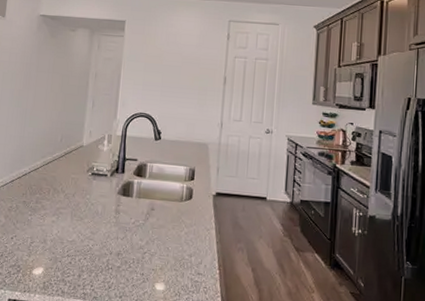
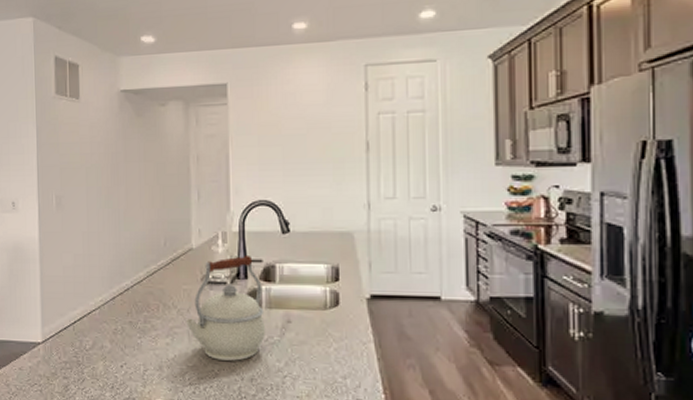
kettle: none [70,155,135,239] -> present [185,256,265,361]

